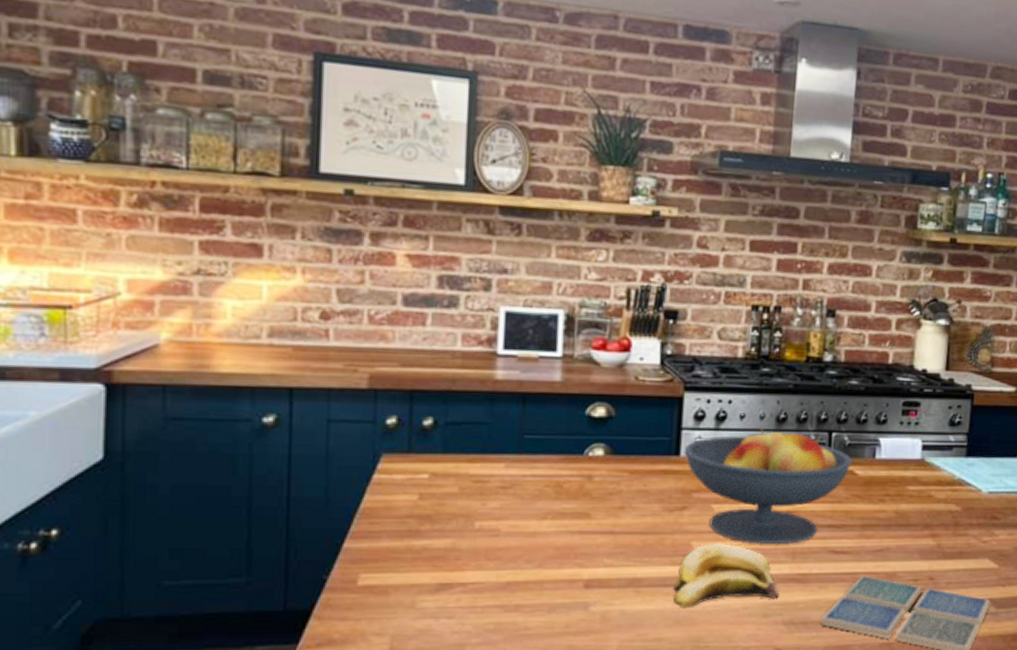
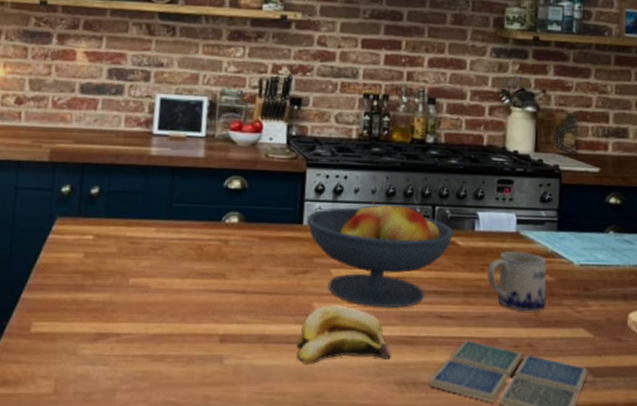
mug: none [888,479,953,544] -> present [488,251,547,312]

